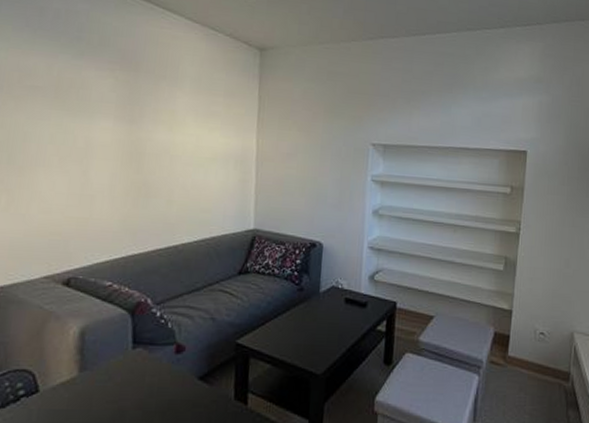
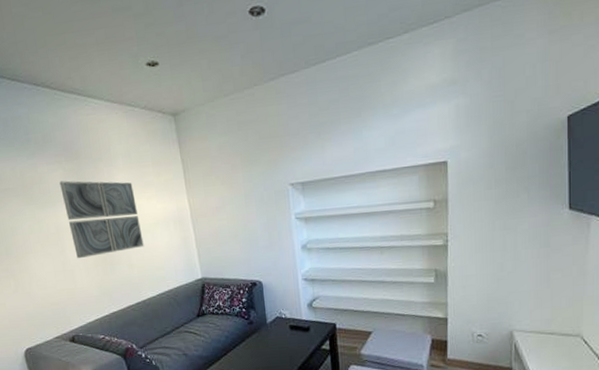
wall art: none [102,91,196,184] -> present [59,180,144,259]

